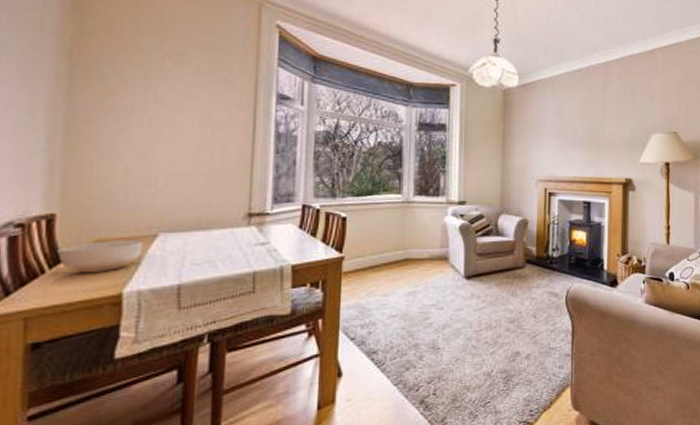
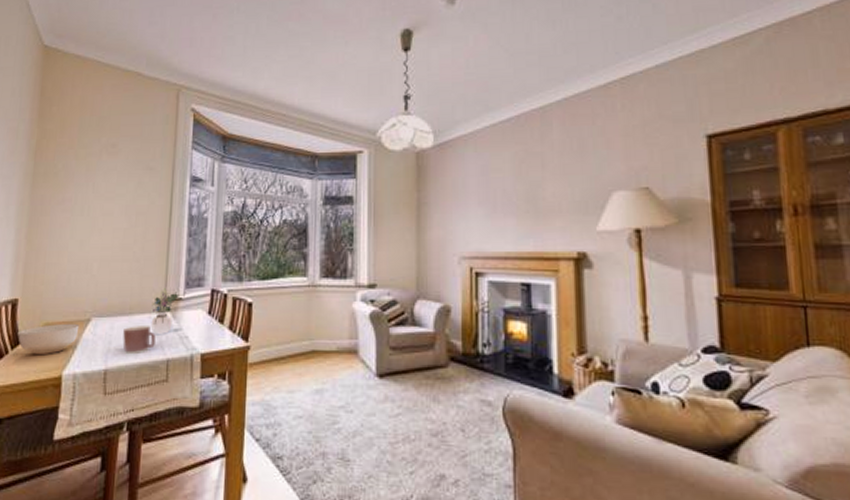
mug: none [199,240,239,269] -> present [122,326,156,355]
bouquet: none [234,204,265,249] -> present [152,288,178,336]

